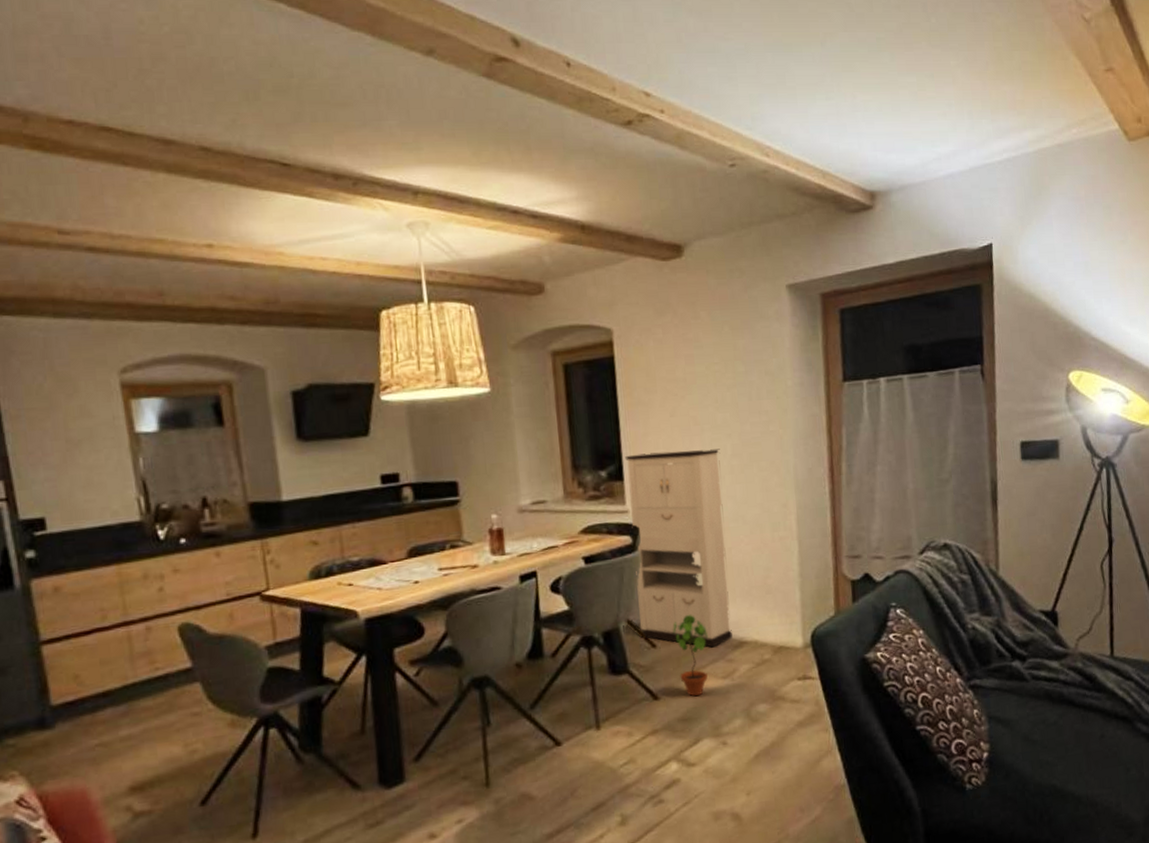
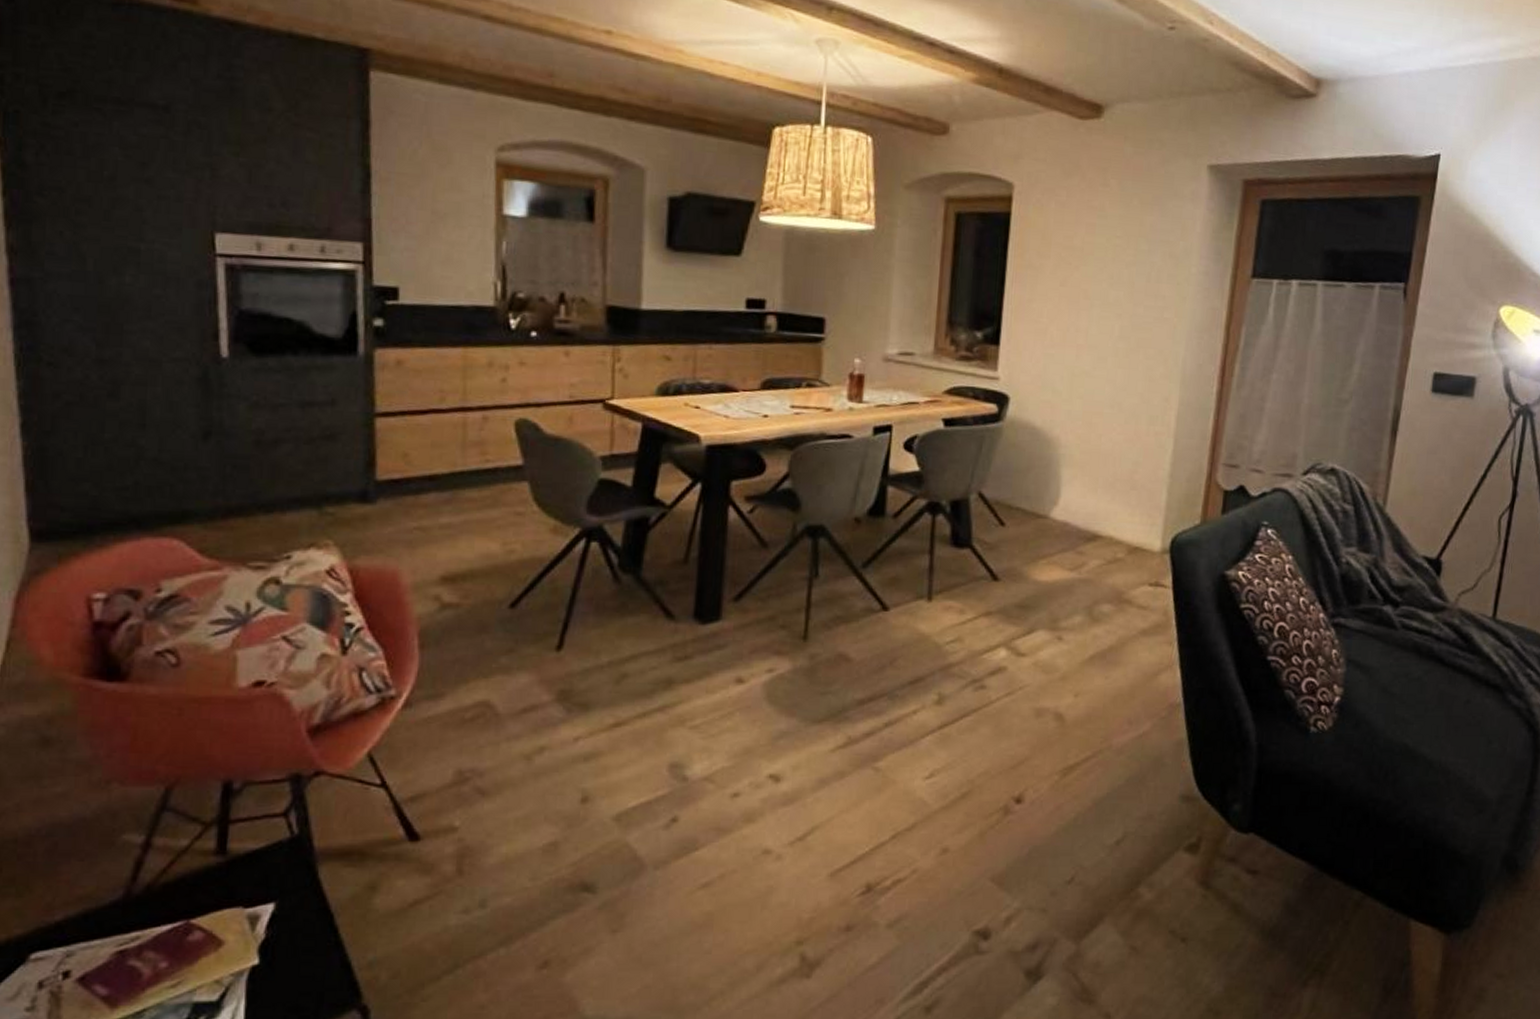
cabinet: present [625,449,733,648] -> none [989,319,1107,536]
potted plant: present [673,615,708,697] -> none [1024,498,1061,585]

